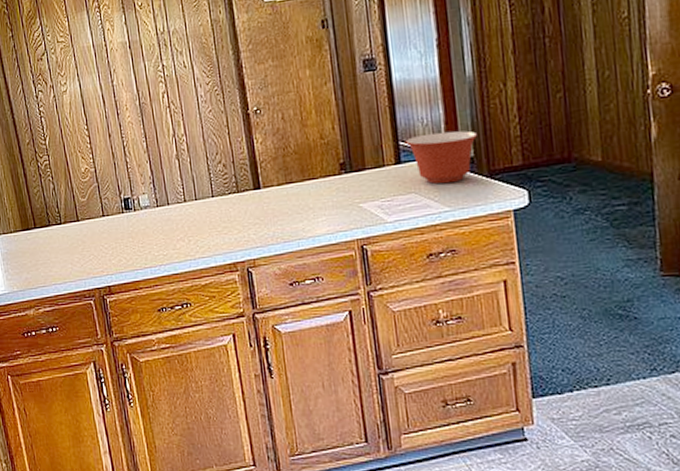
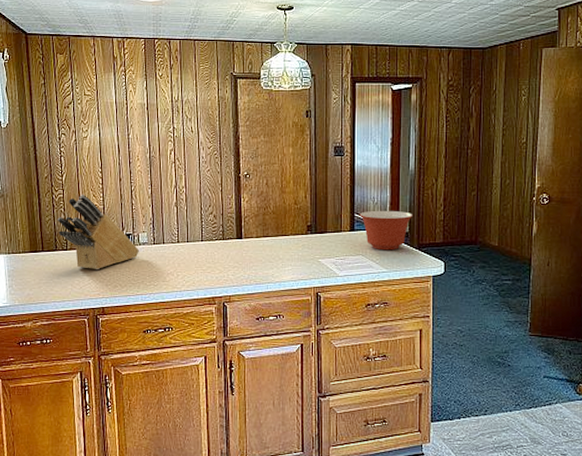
knife block: none [45,158,142,243] -> present [56,195,139,269]

